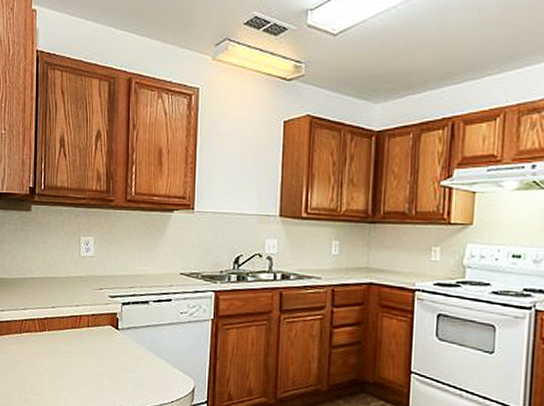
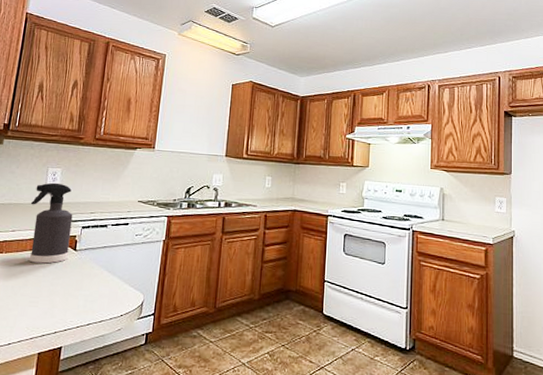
spray bottle: none [66,253,112,343] -> present [30,182,73,264]

